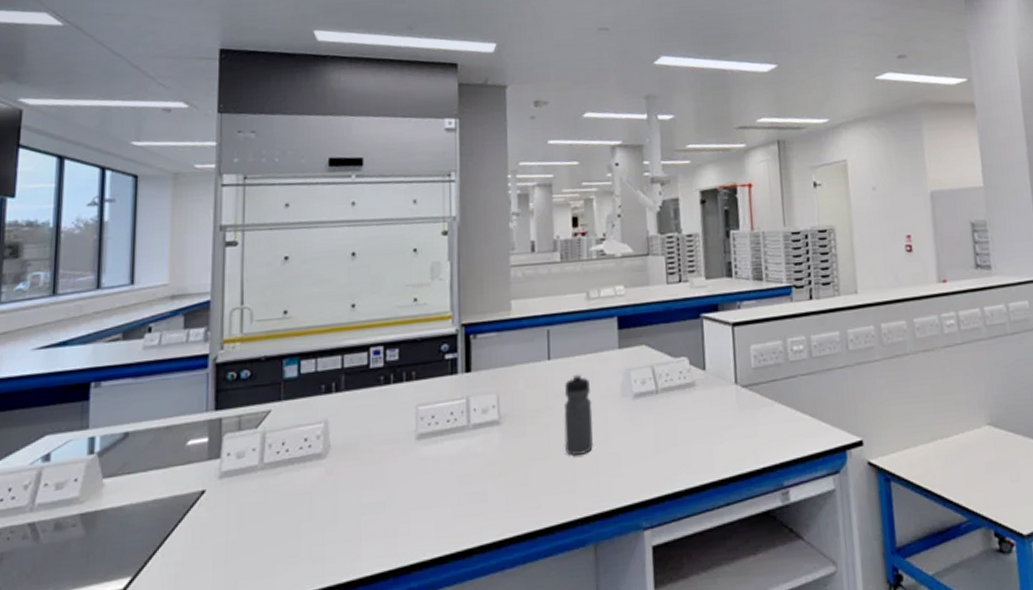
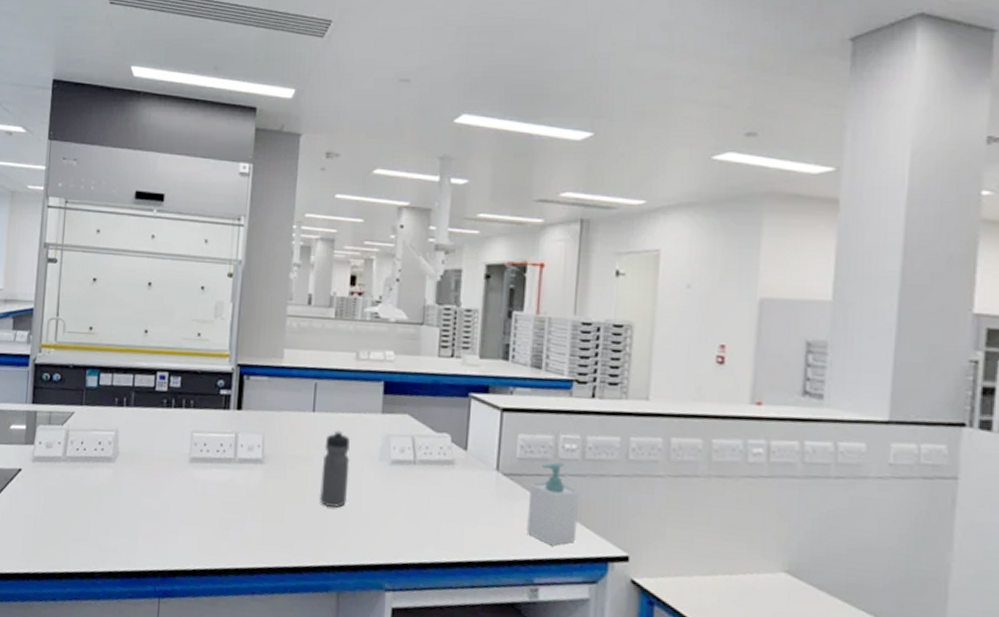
soap bottle: none [768,365,816,446] -> present [526,462,580,546]

